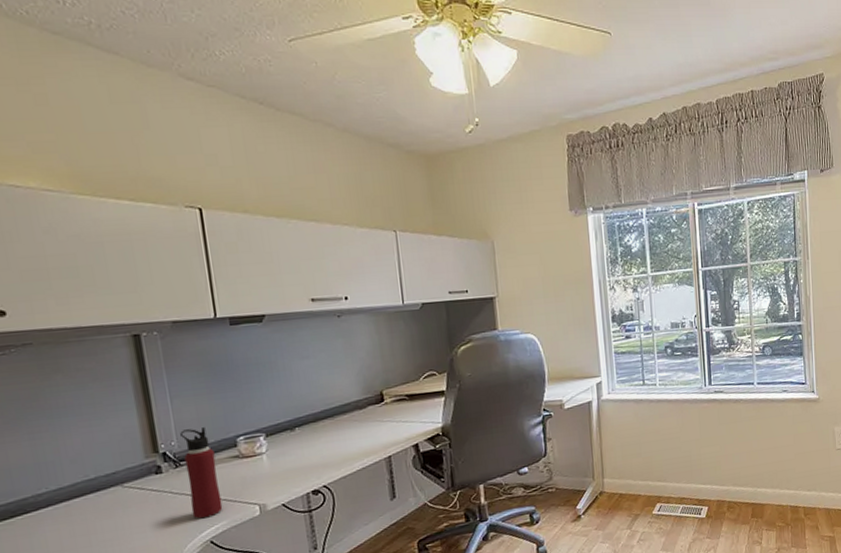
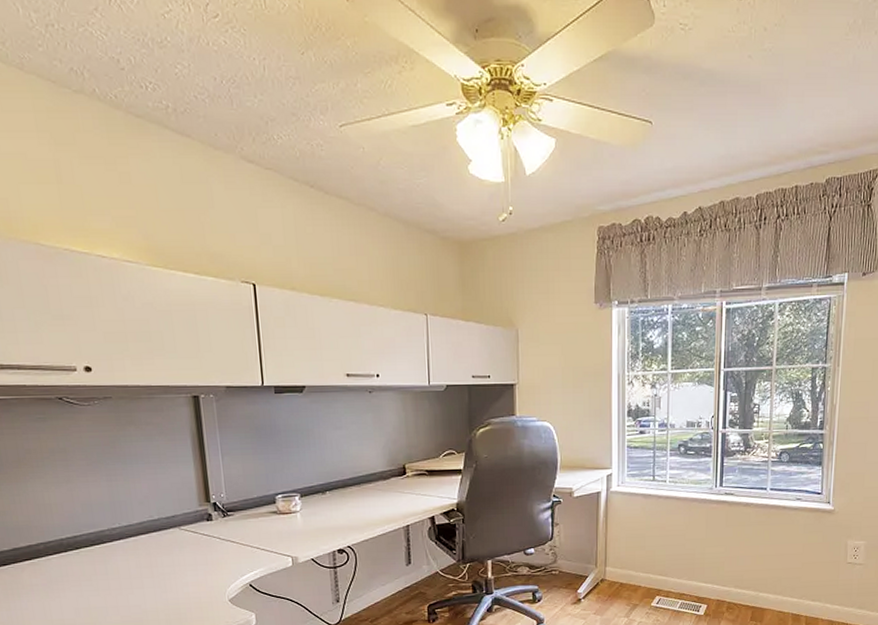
water bottle: present [180,427,223,519] -> none [229,484,261,564]

